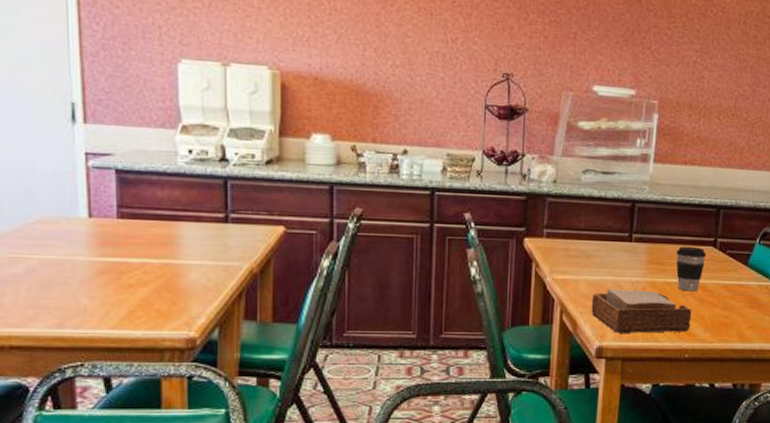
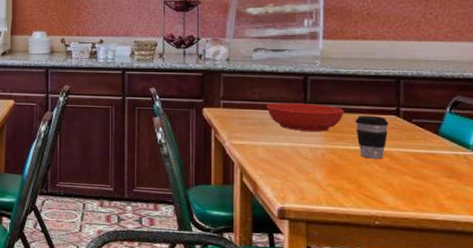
bowl: none [591,232,668,264] -> present [265,102,345,132]
napkin holder: present [591,288,692,333] -> none [270,153,379,199]

